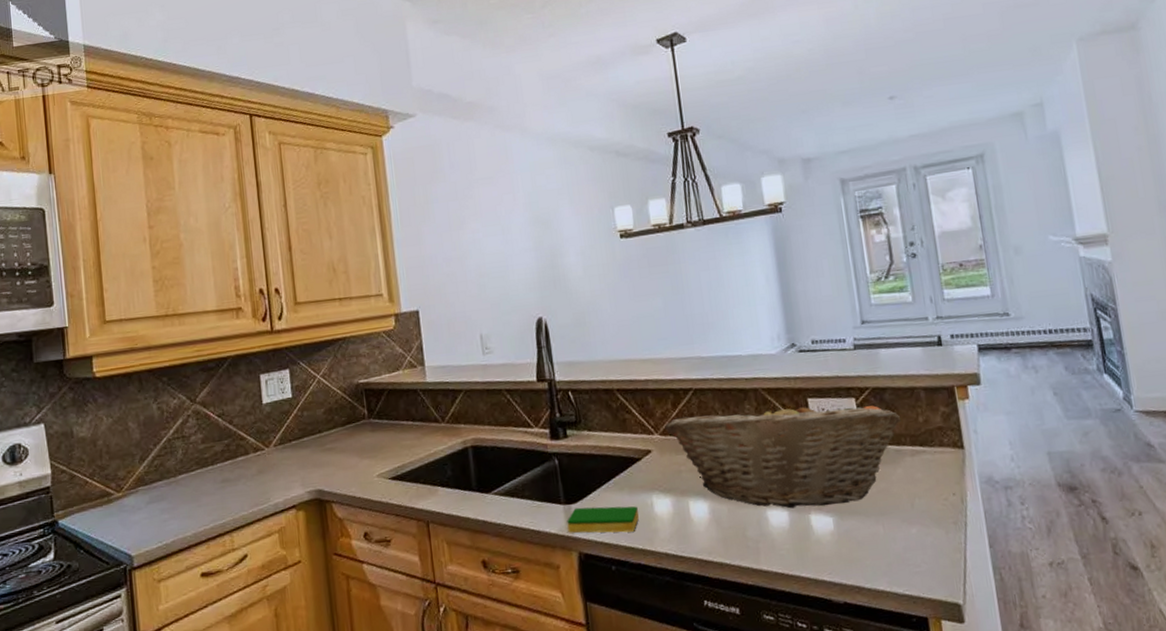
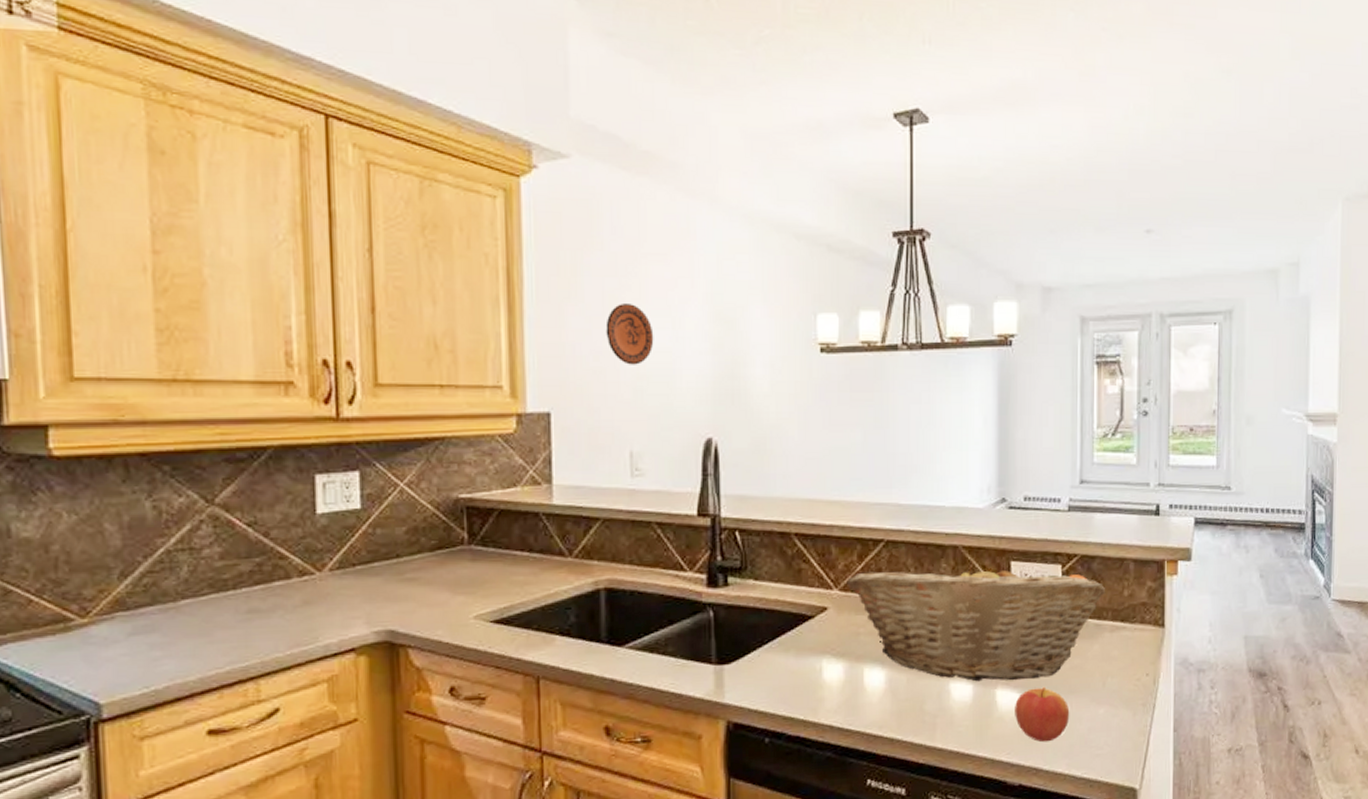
decorative plate: none [452,219,490,267] -> present [605,304,654,365]
dish sponge: present [567,506,639,533] -> none [716,669,803,701]
apple: none [829,511,884,562] -> present [1015,687,1070,742]

